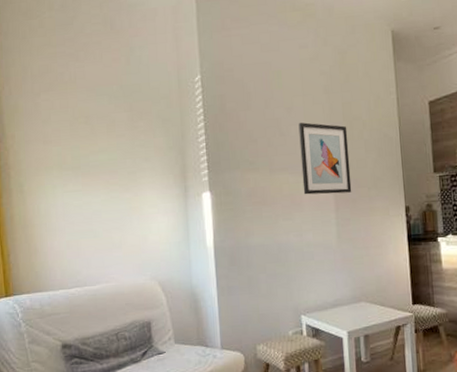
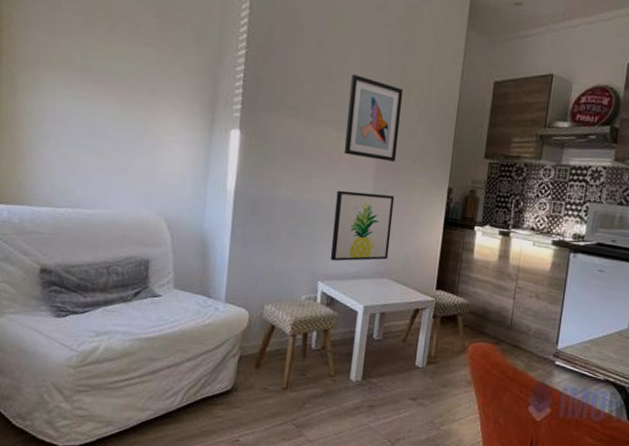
wall art: none [303,224,362,294] -> present [330,190,395,261]

